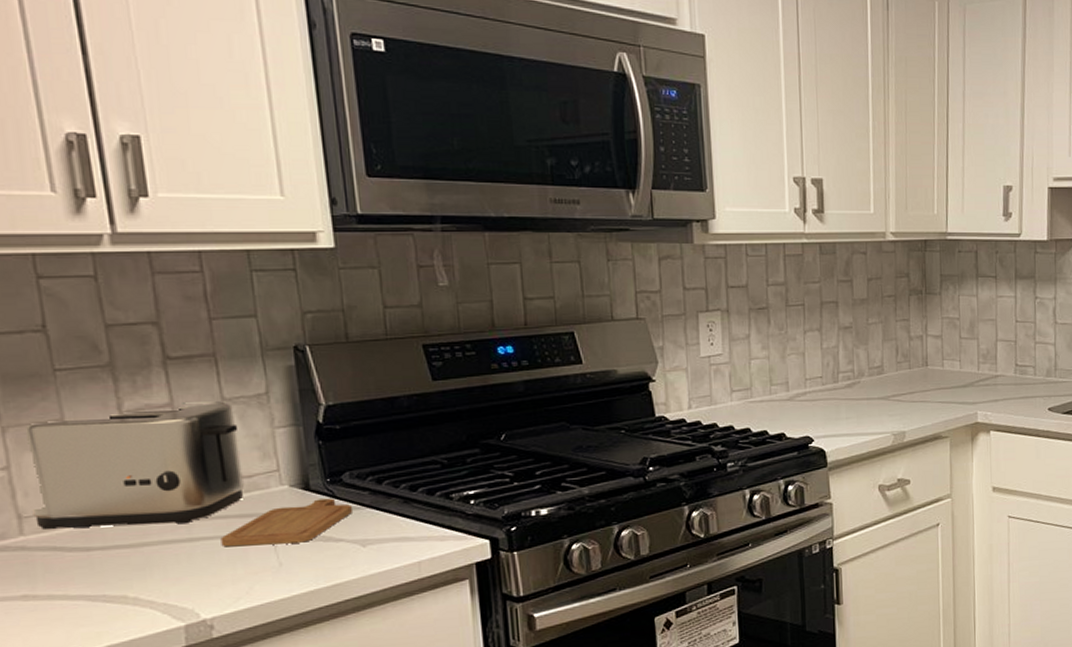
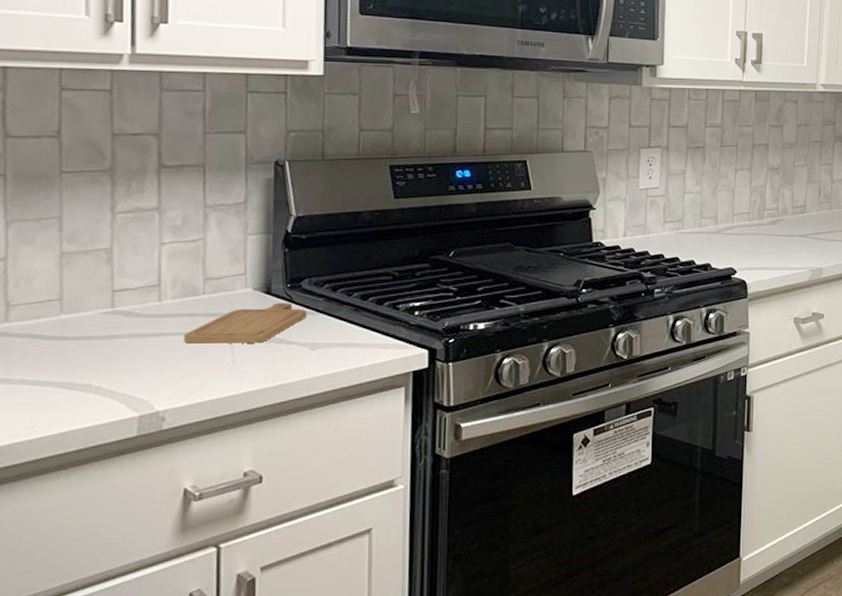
toaster: present [26,401,244,531] -> none [18,207,214,319]

